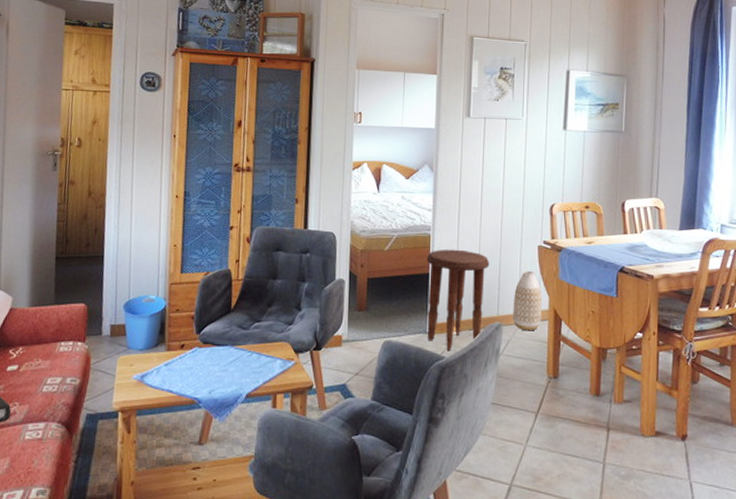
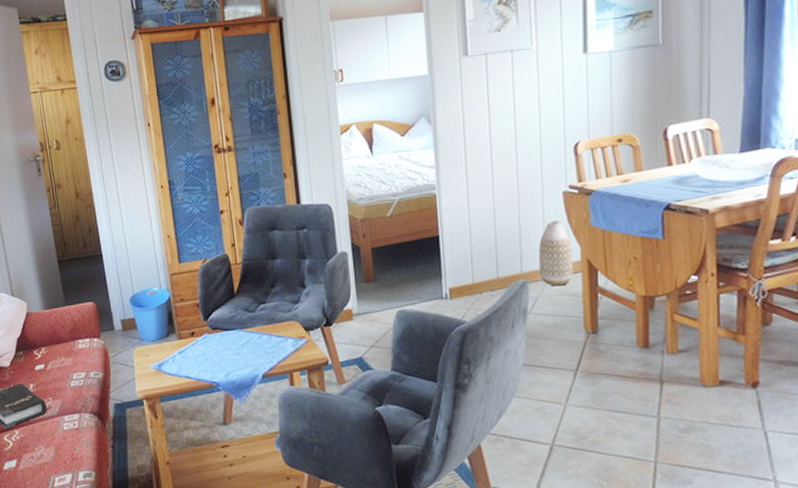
side table: present [426,249,490,351] -> none [434,206,508,315]

